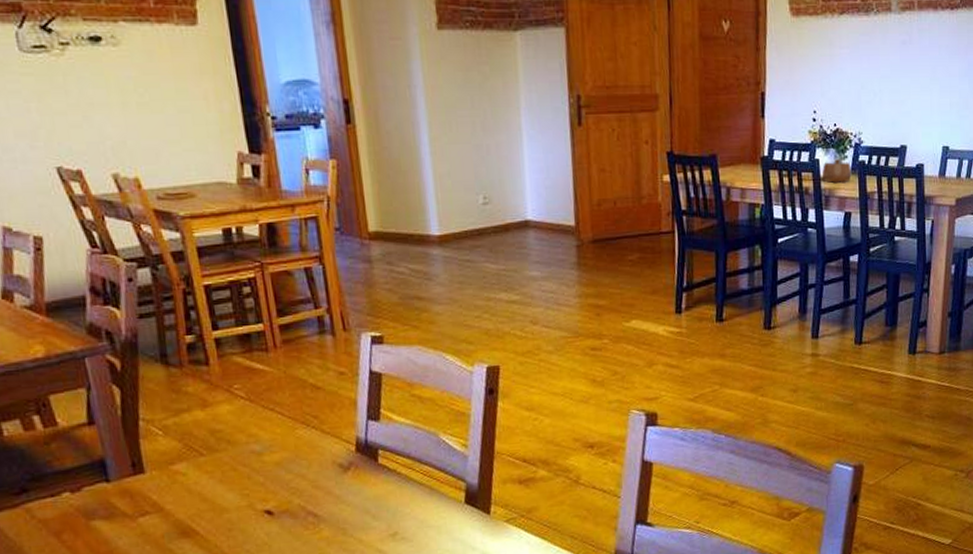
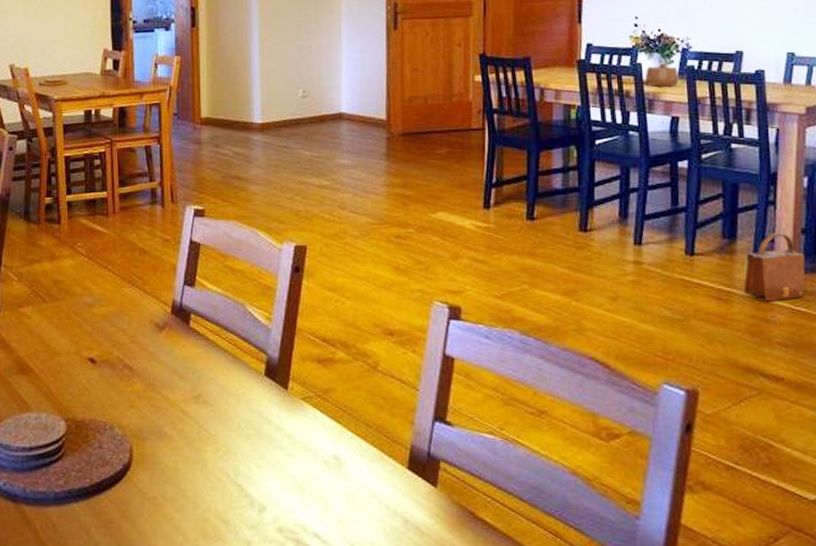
handbag: none [901,317,950,380] -> present [743,232,806,302]

